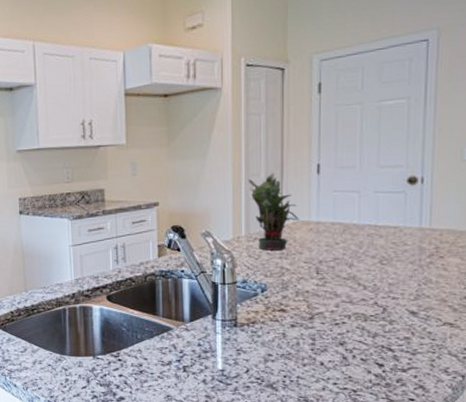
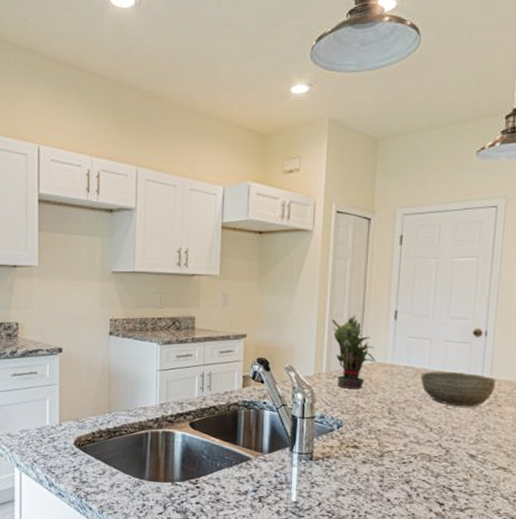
bowl: none [350,224,437,261] -> present [420,371,496,407]

